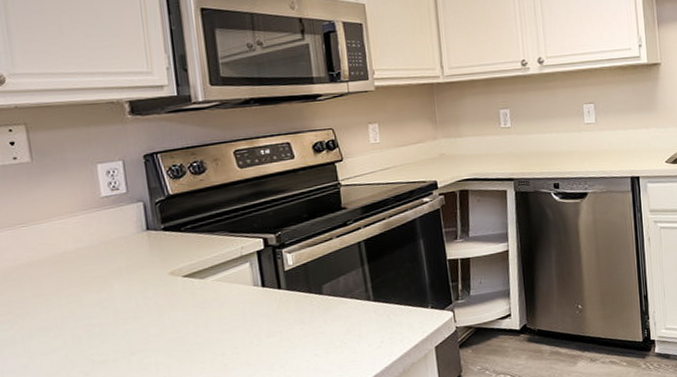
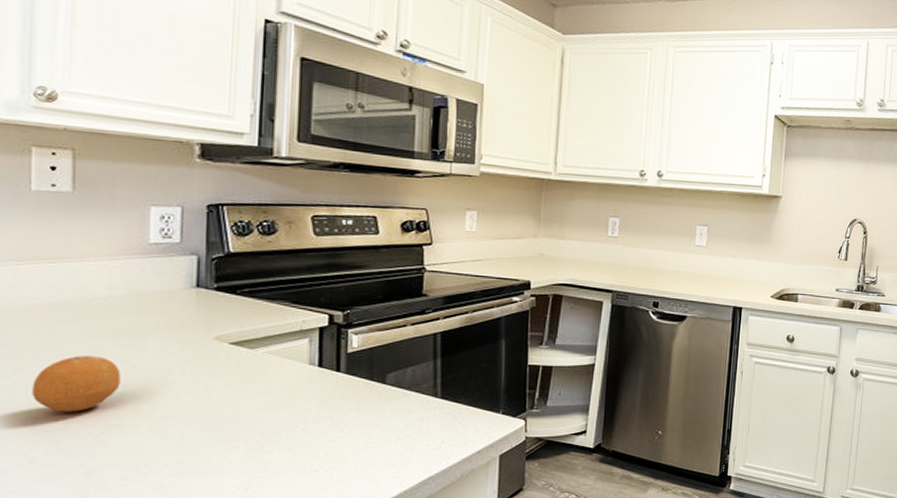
fruit: none [27,303,99,357] -> present [32,356,121,412]

